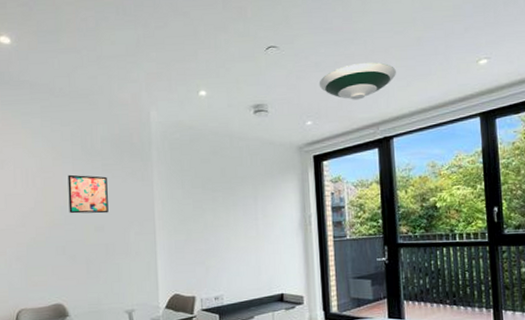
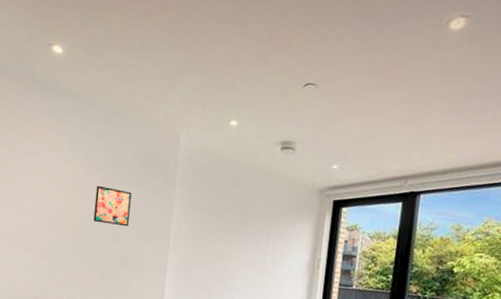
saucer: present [319,62,396,100] -> none [352,111,437,150]

